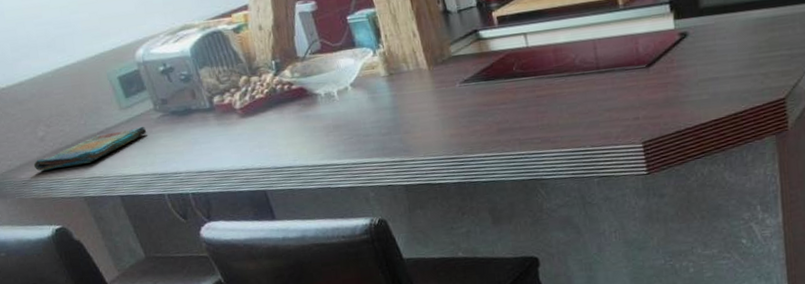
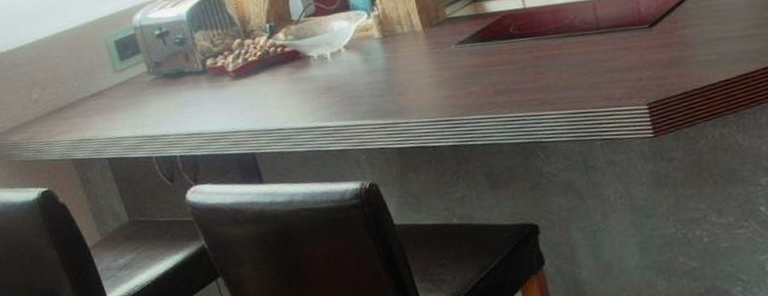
dish towel: present [33,126,147,171] -> none [25,88,139,134]

